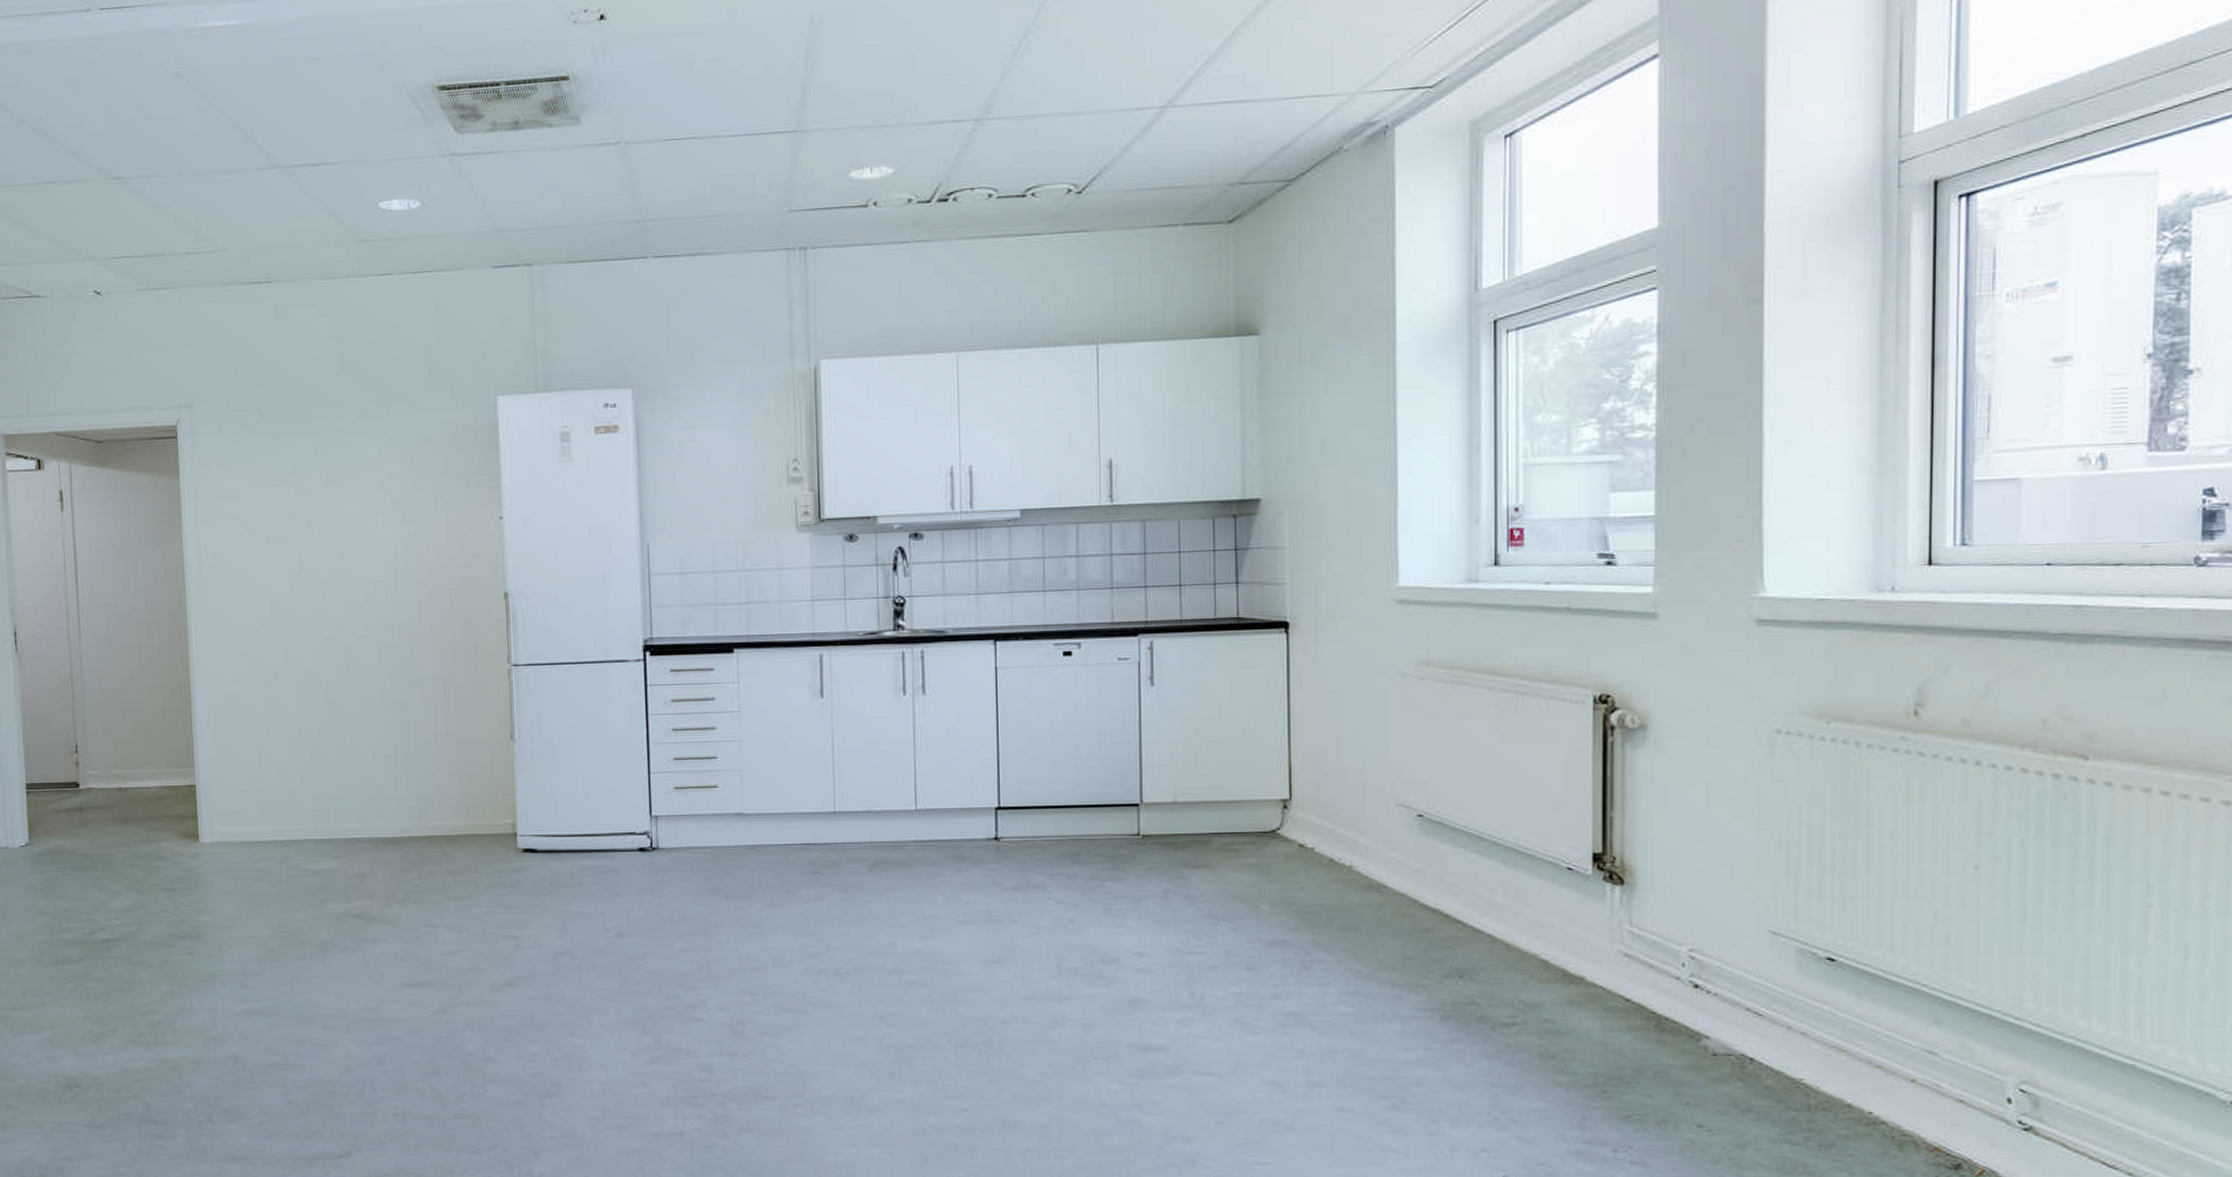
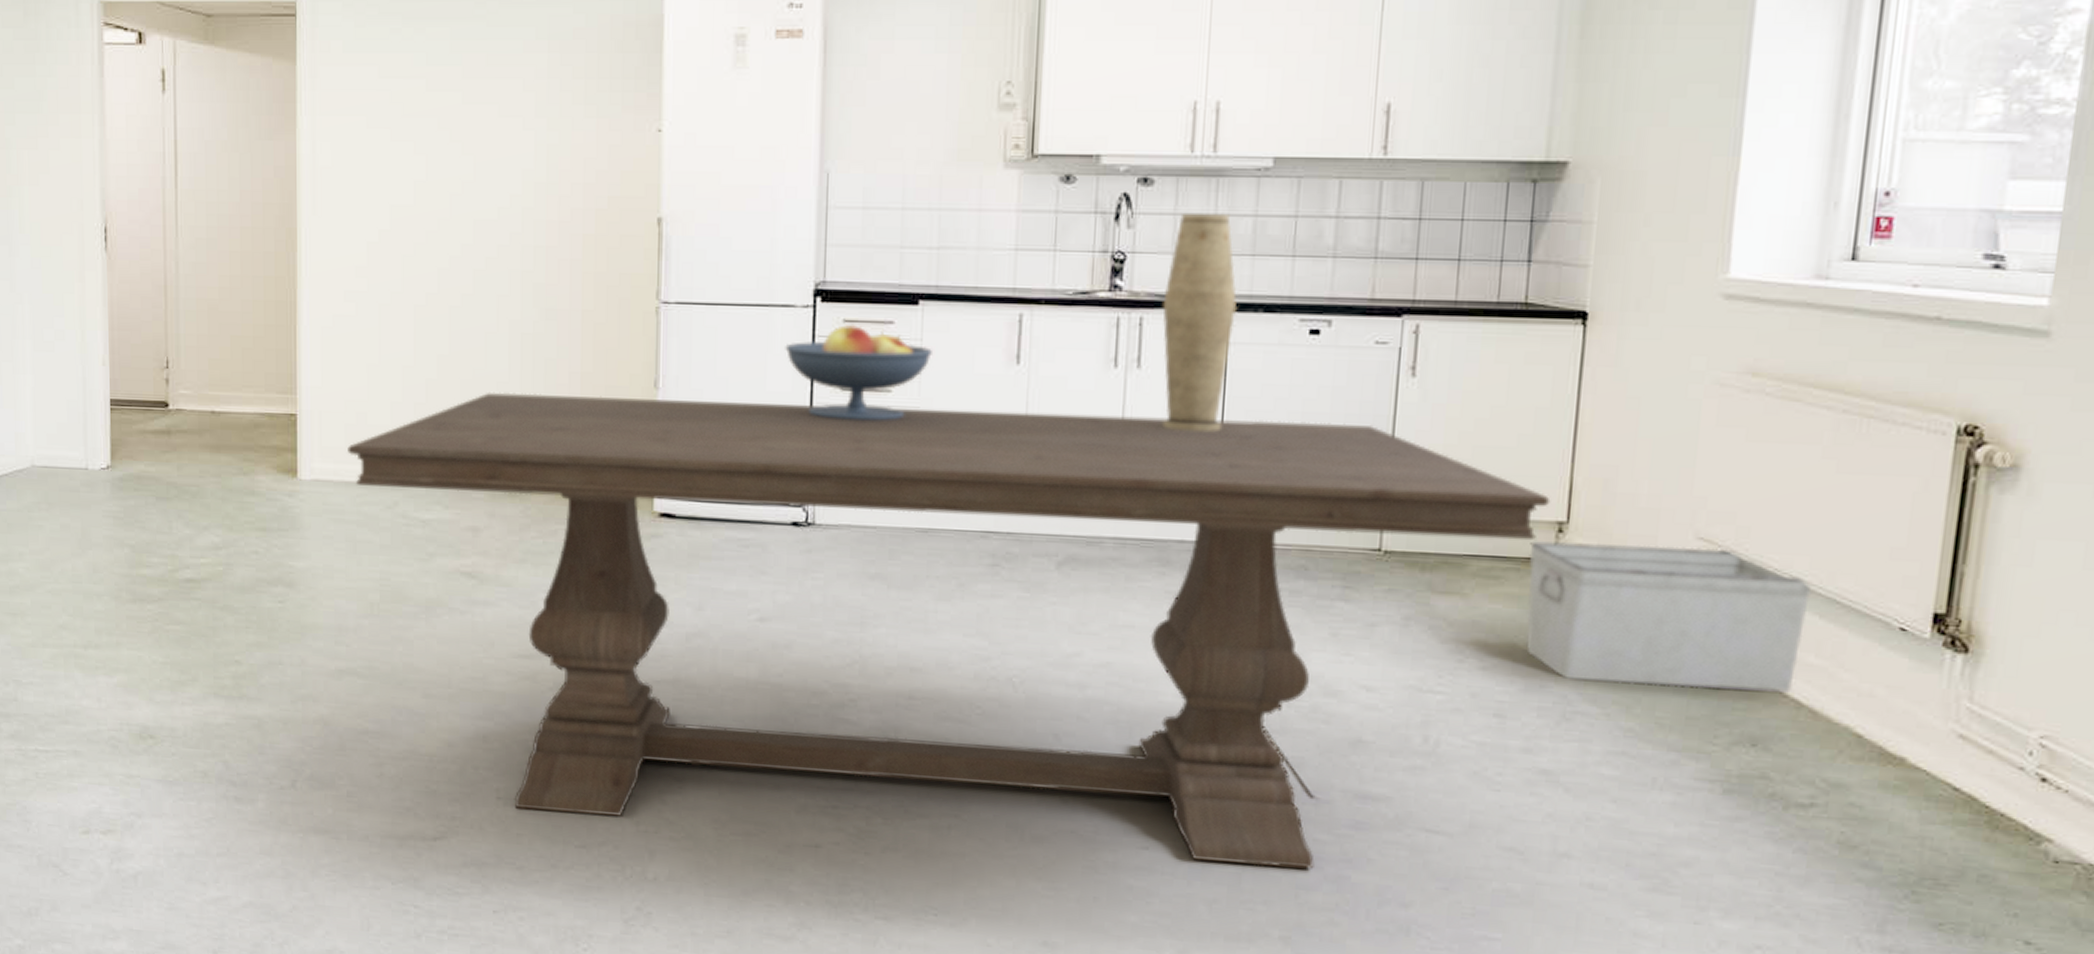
dining table: none [243,728,1275,1123] -> present [347,391,1551,869]
fruit bowl: none [622,673,748,756] -> present [785,324,932,421]
vase: none [939,558,1002,745] -> present [1162,212,1238,431]
storage bin: none [1261,812,1494,933] -> present [1526,541,1812,693]

